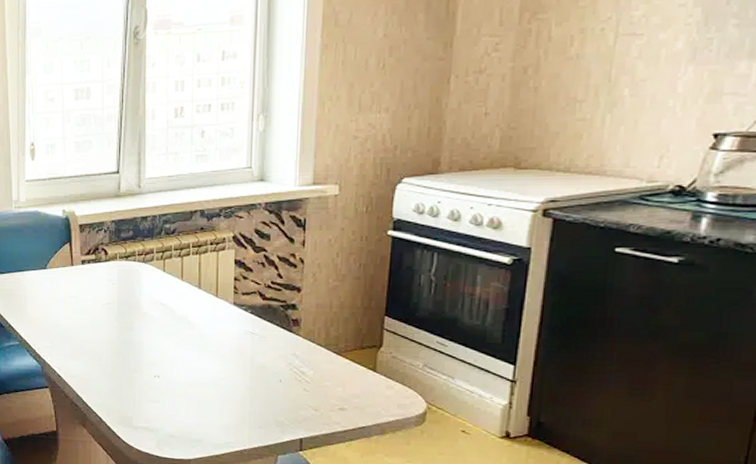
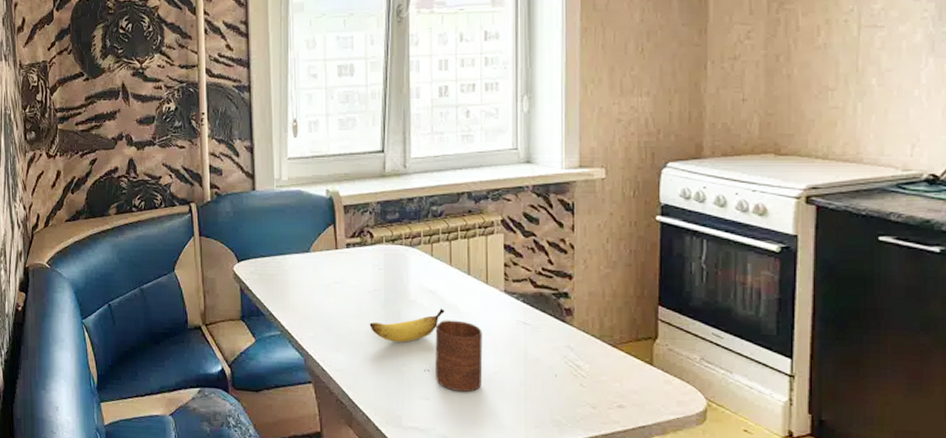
banana: none [103,320,175,351] -> present [369,309,445,343]
cup: none [165,330,211,396] -> present [435,320,483,392]

